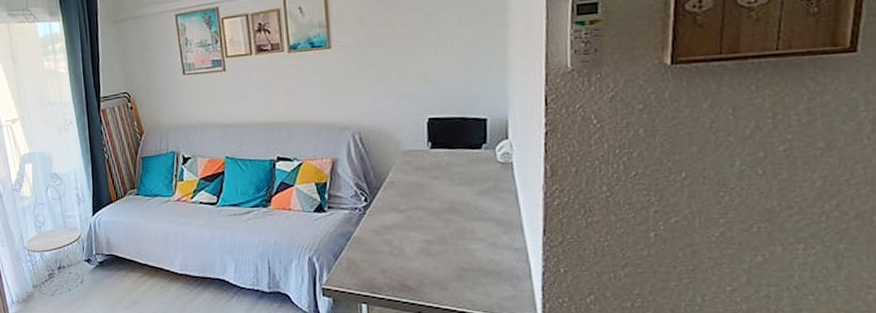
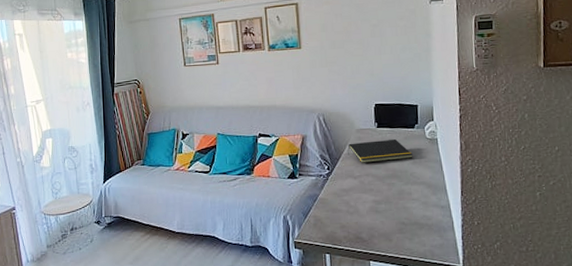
notepad: none [391,164,479,194] -> present [348,139,413,163]

